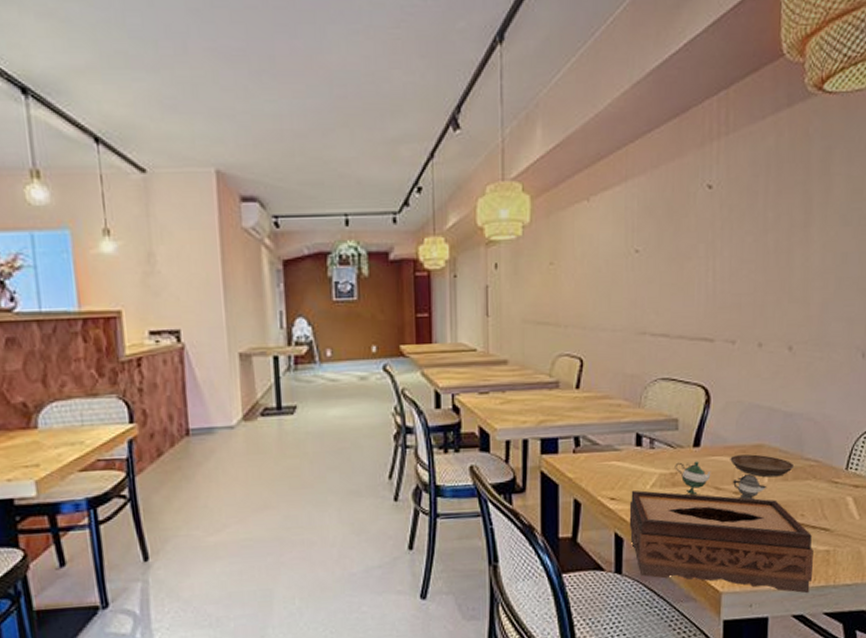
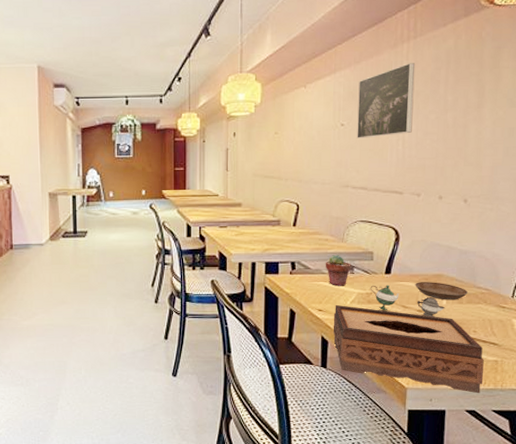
potted succulent: none [617,425,651,466] -> present [325,255,351,286]
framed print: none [655,168,728,269] -> present [357,63,416,138]

